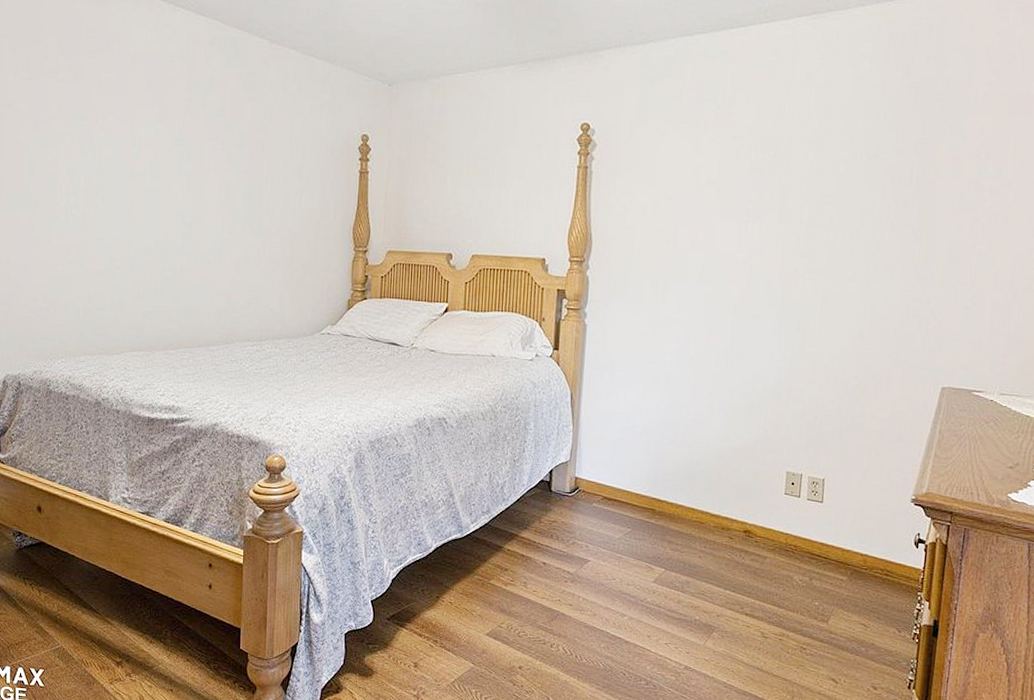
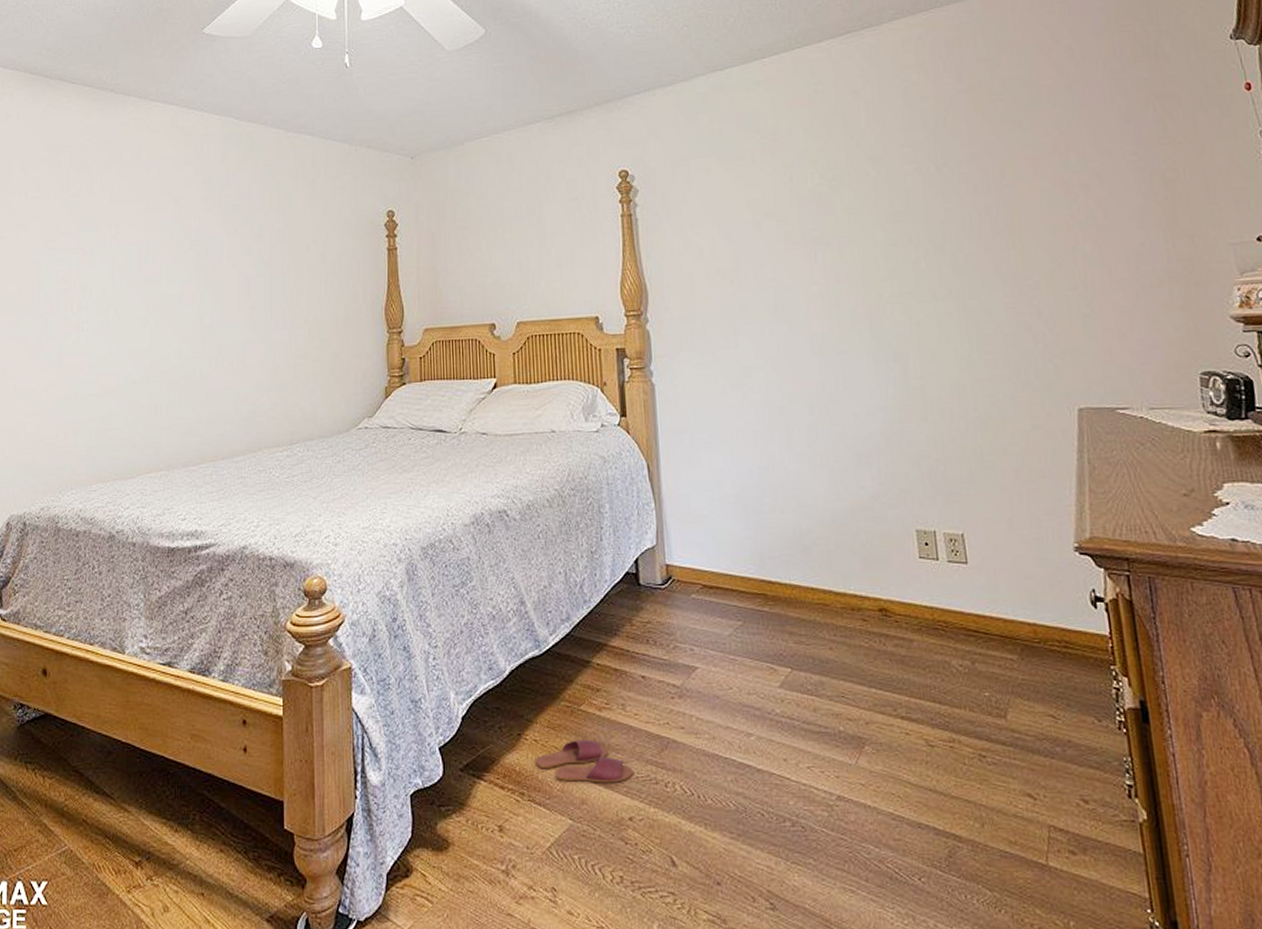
slippers: none [448,605,527,640] -> present [535,739,634,783]

